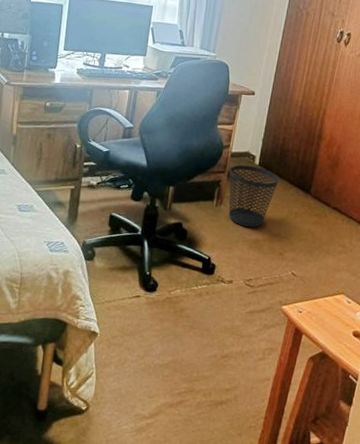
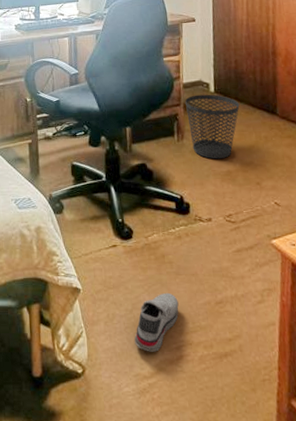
shoe: none [140,343,188,396] -> present [134,292,179,352]

